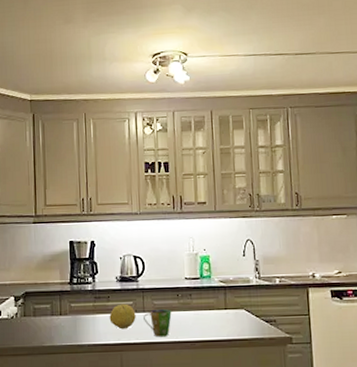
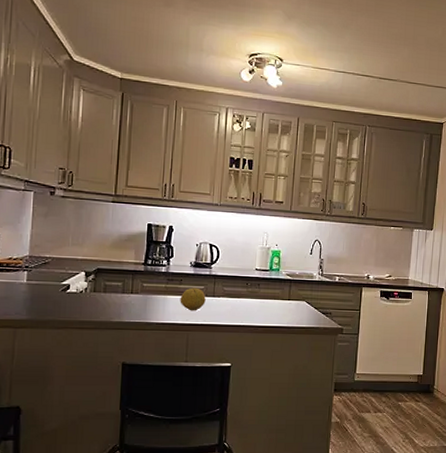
cup: present [144,309,172,337] -> none [213,295,240,321]

